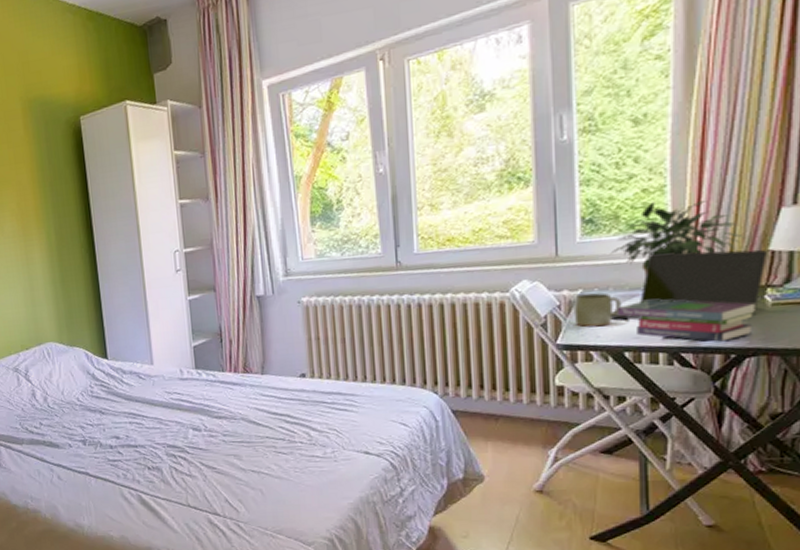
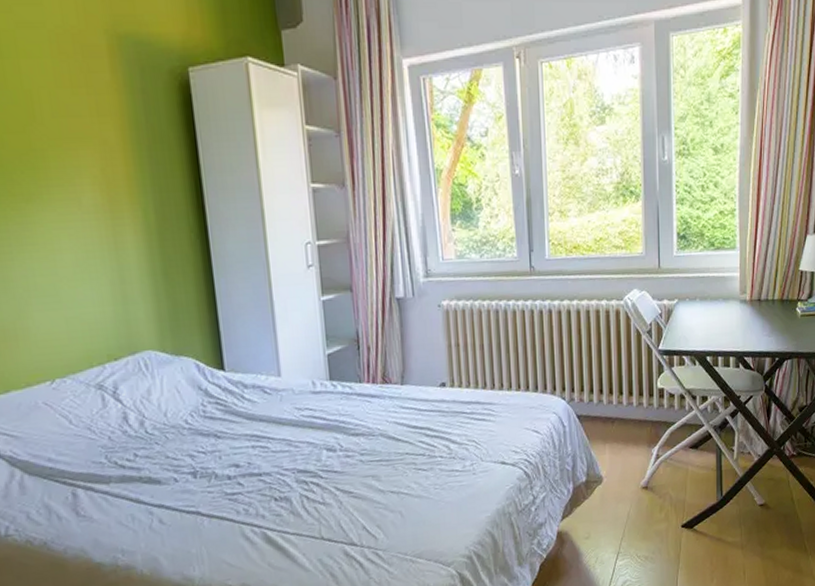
mug: present [573,293,622,327] -> none [671,303,705,334]
potted plant: present [610,201,746,275] -> none [697,223,785,287]
laptop: present [611,249,767,321] -> none [698,268,798,328]
books: present [616,299,755,342] -> none [701,309,791,347]

